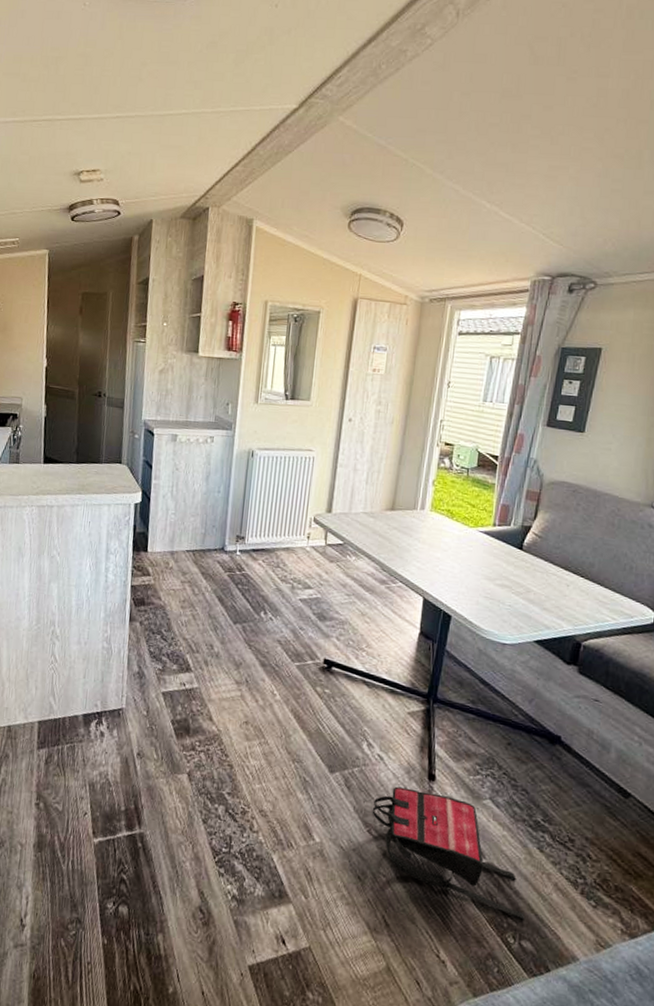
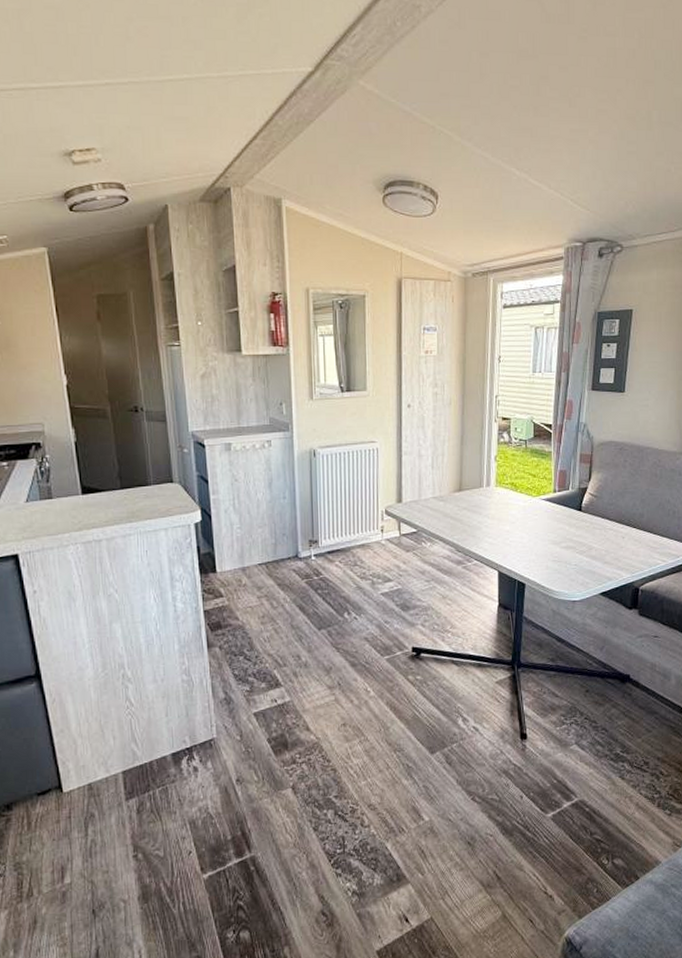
backpack: present [372,786,526,921] -> none [473,750,615,842]

